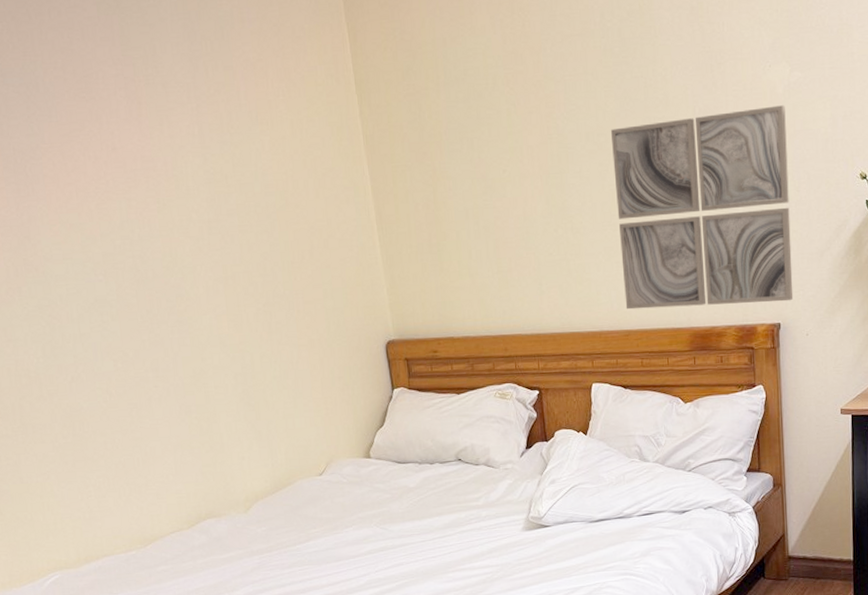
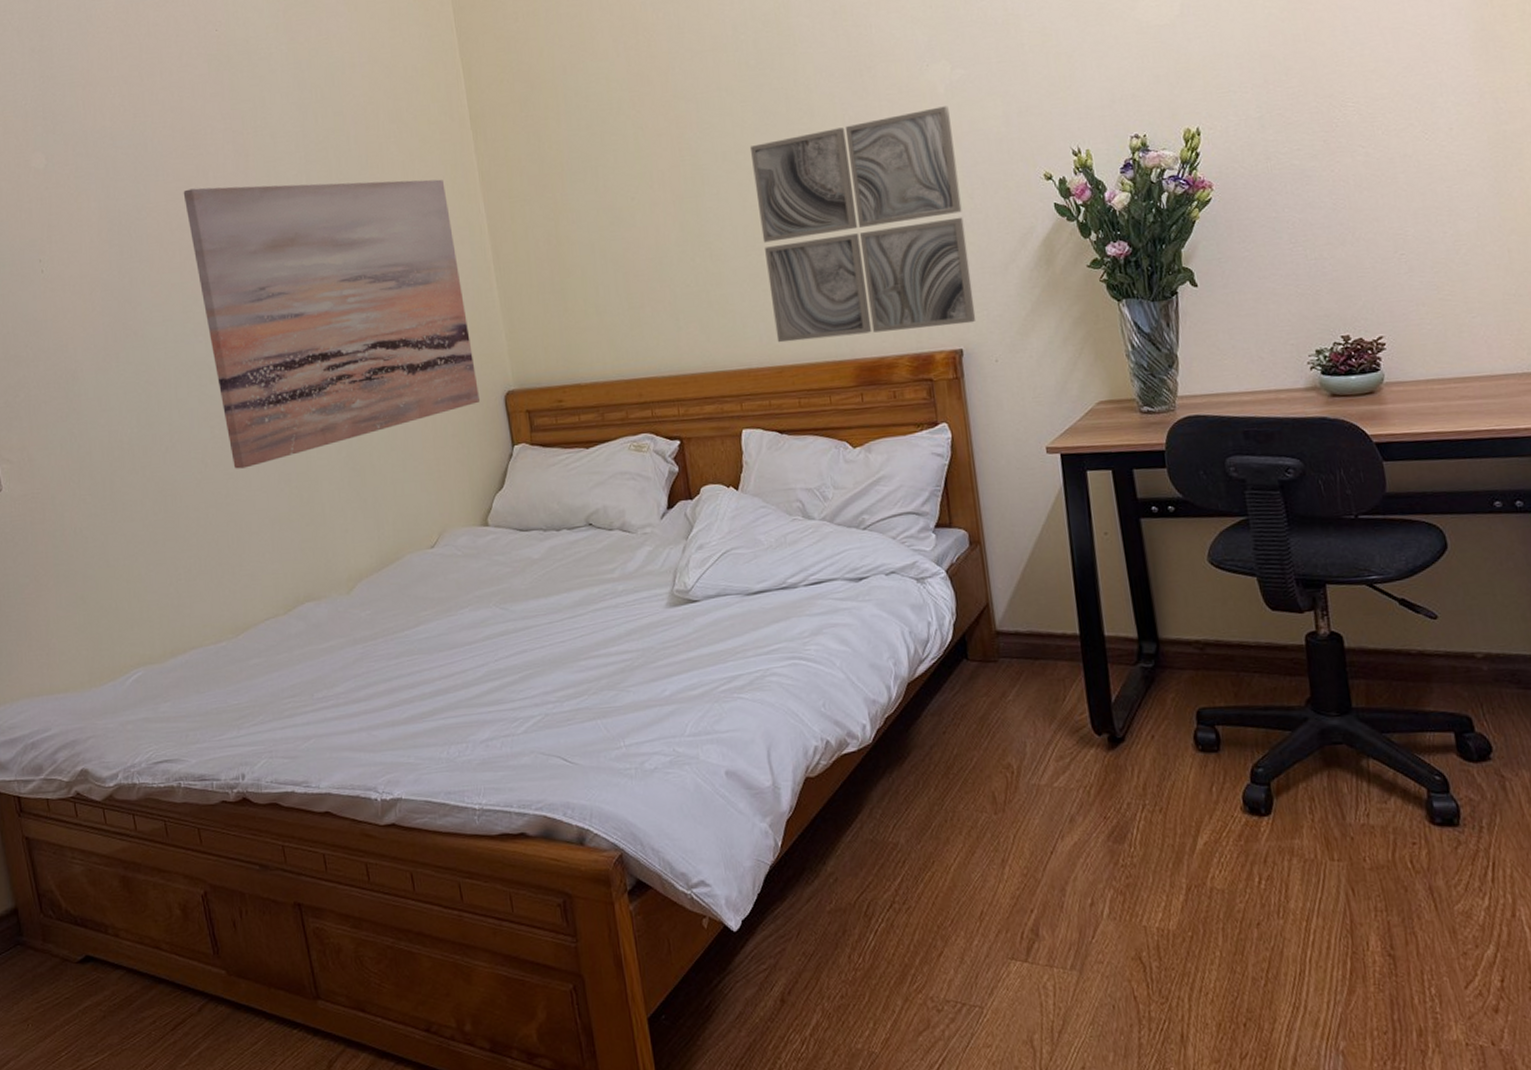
wall art: none [77,131,364,400] -> present [183,179,481,469]

